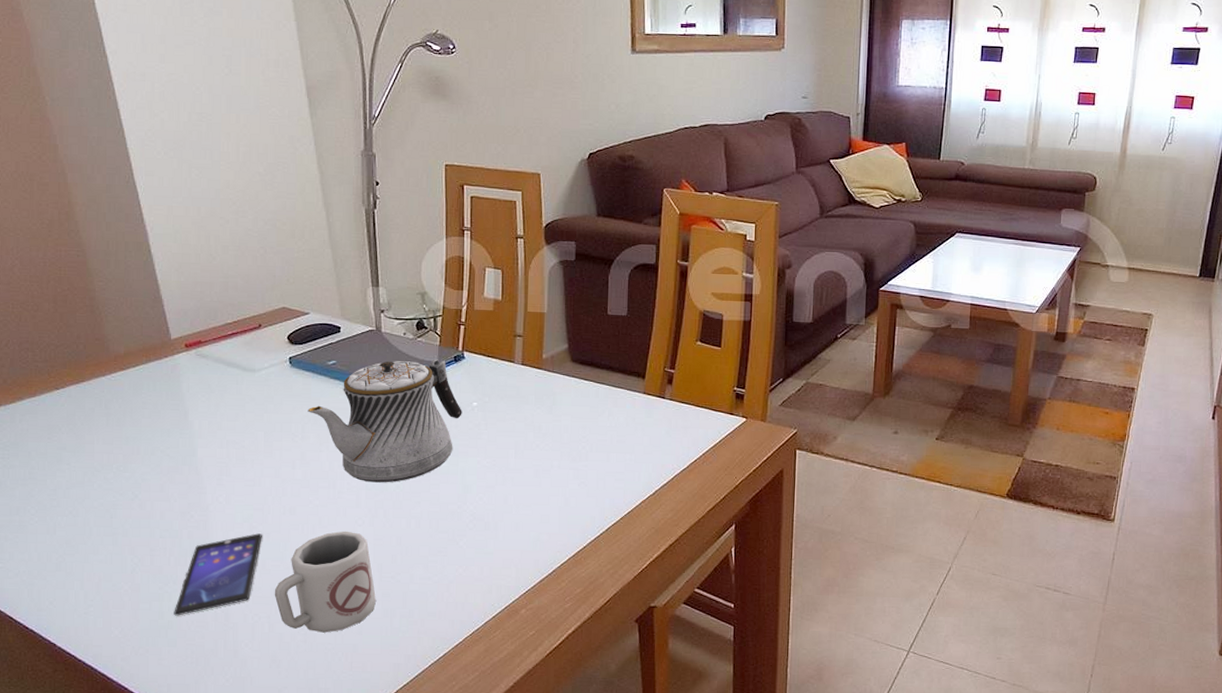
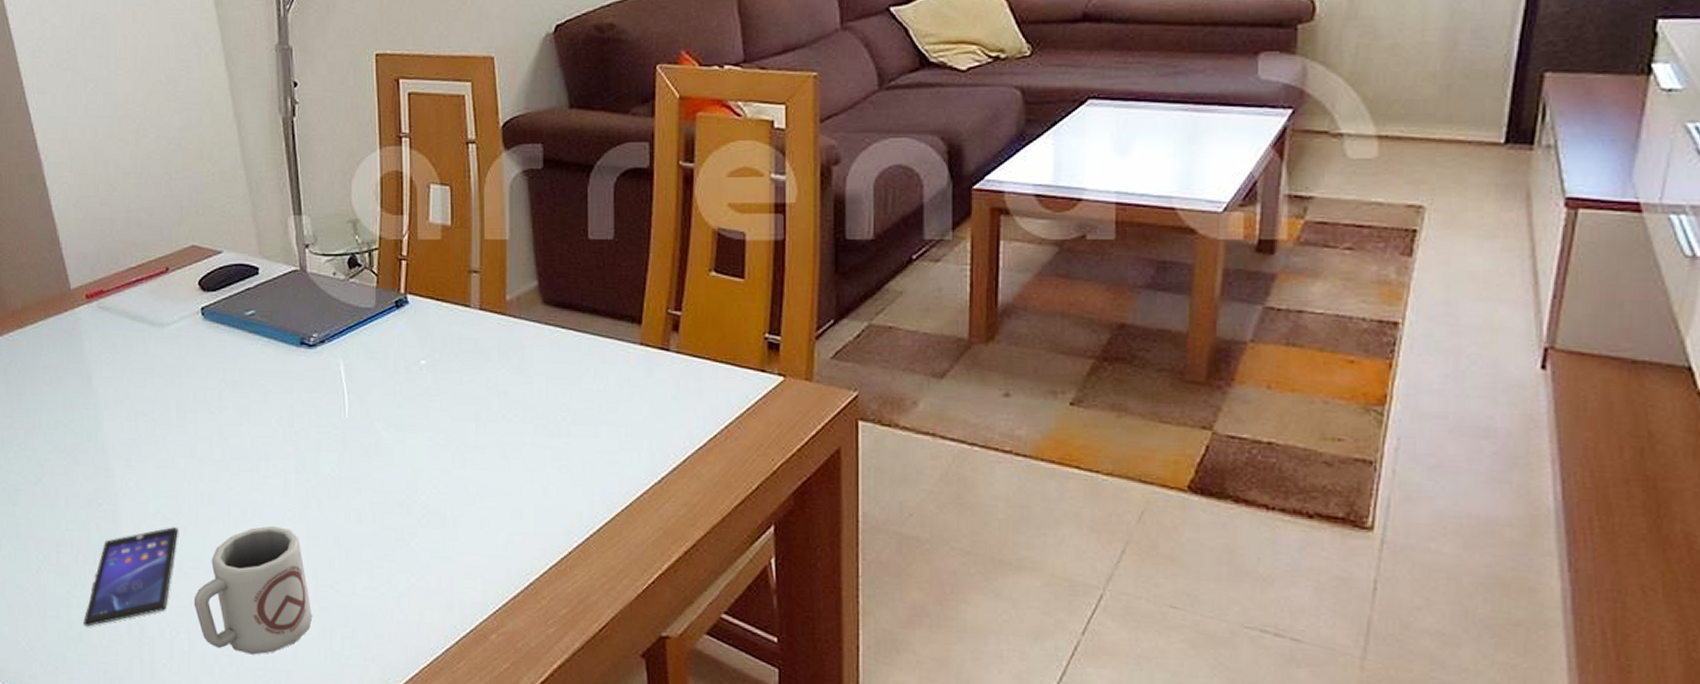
teapot: present [307,359,462,483] -> none [224,305,408,465]

